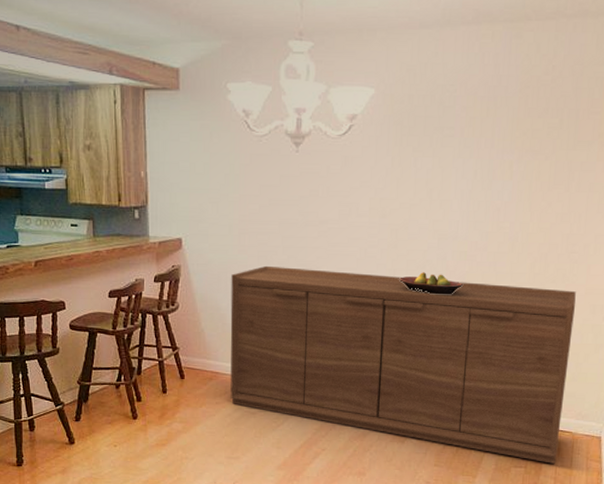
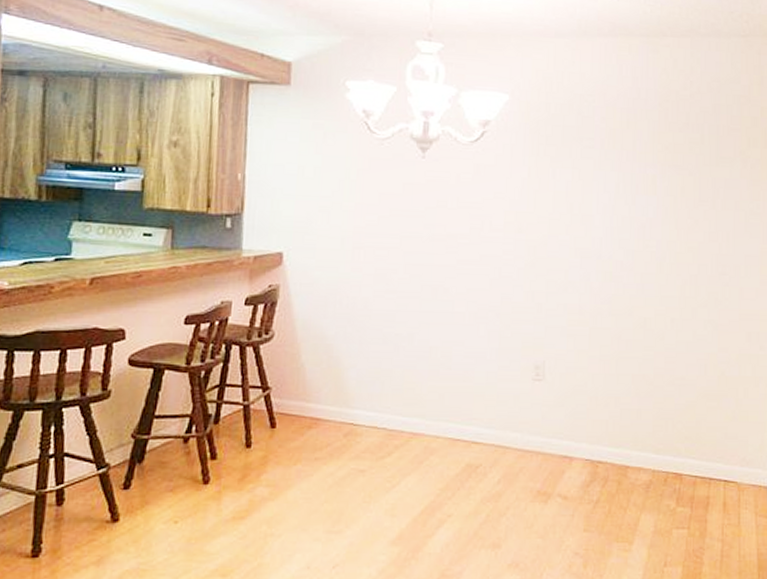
sideboard: present [230,265,576,464] -> none [333,286,731,522]
fruit bowl: present [399,272,464,295] -> none [538,295,610,321]

